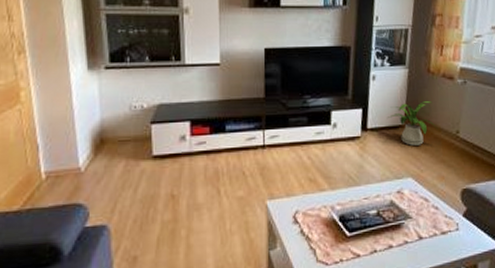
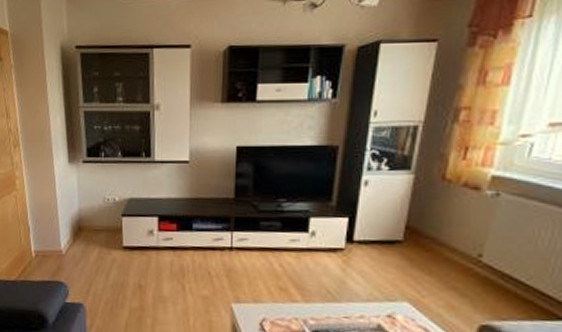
house plant: present [388,101,435,146] -> none [382,215,447,266]

